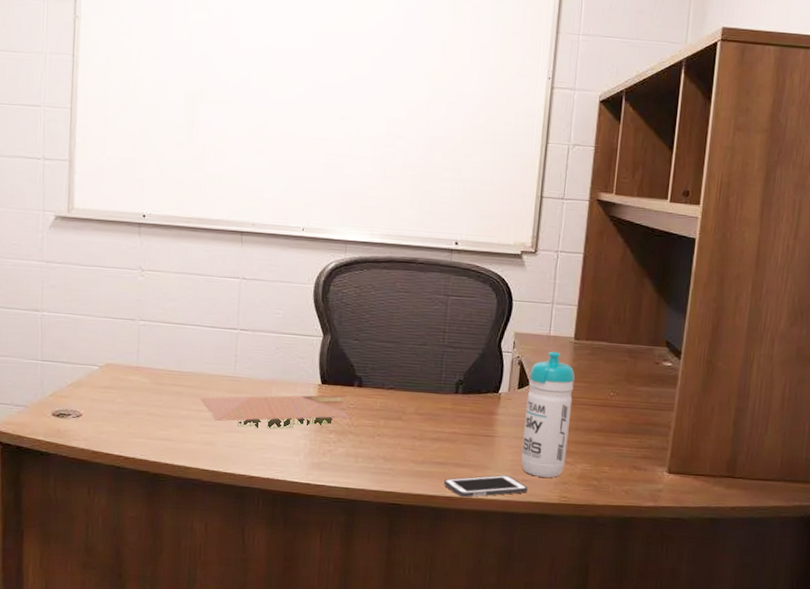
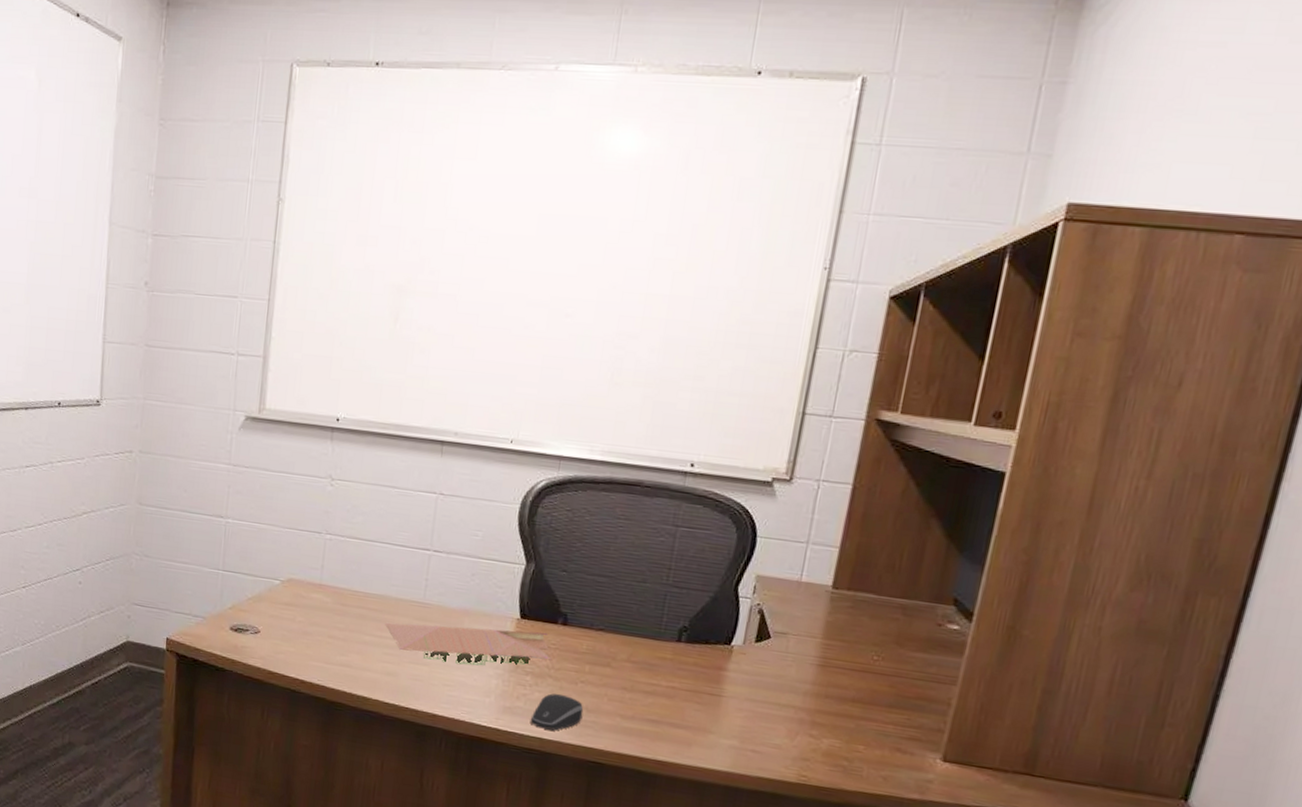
computer mouse: none [336,448,382,480] -> present [530,693,584,731]
cell phone: present [443,474,528,498] -> none [655,739,759,766]
water bottle: present [521,351,575,478] -> none [752,600,829,752]

